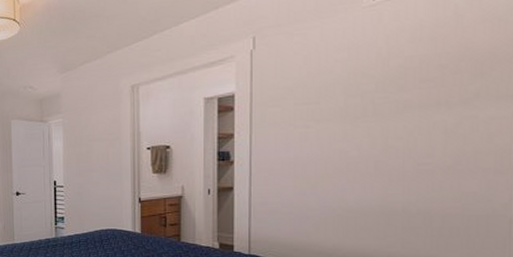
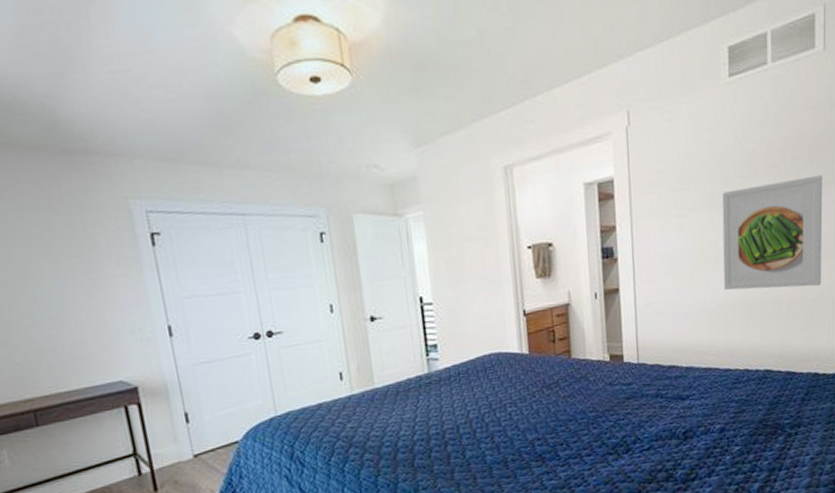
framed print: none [355,88,500,202] -> present [722,174,823,290]

